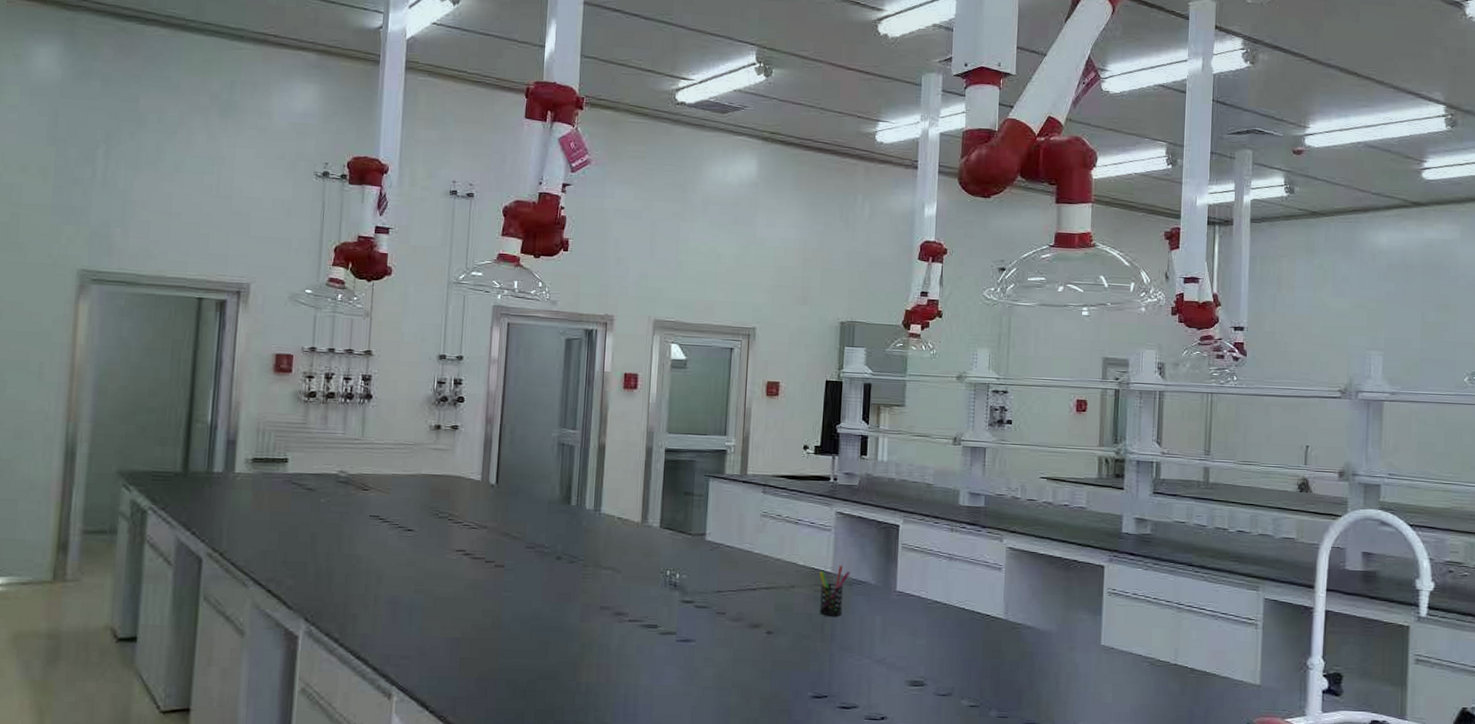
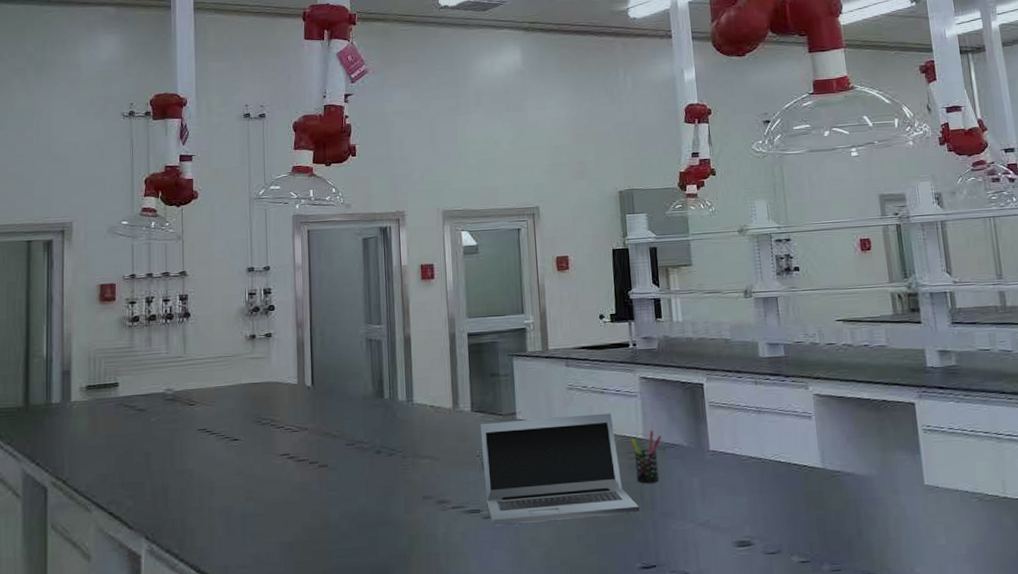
laptop: none [664,540,818,644] -> present [480,413,640,526]

